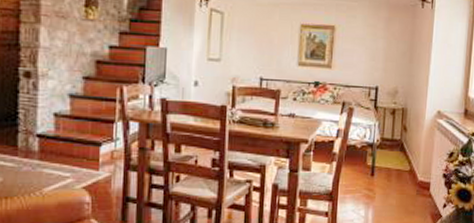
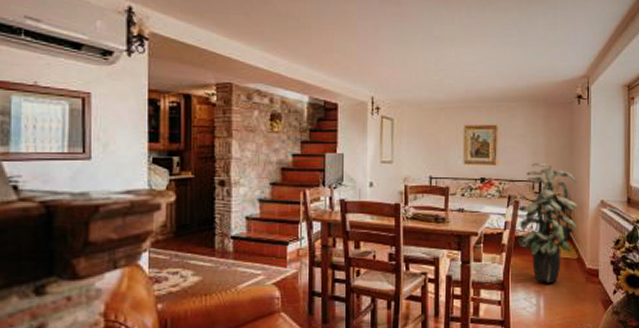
indoor plant: none [350,67,415,195] -> present [516,162,579,283]

